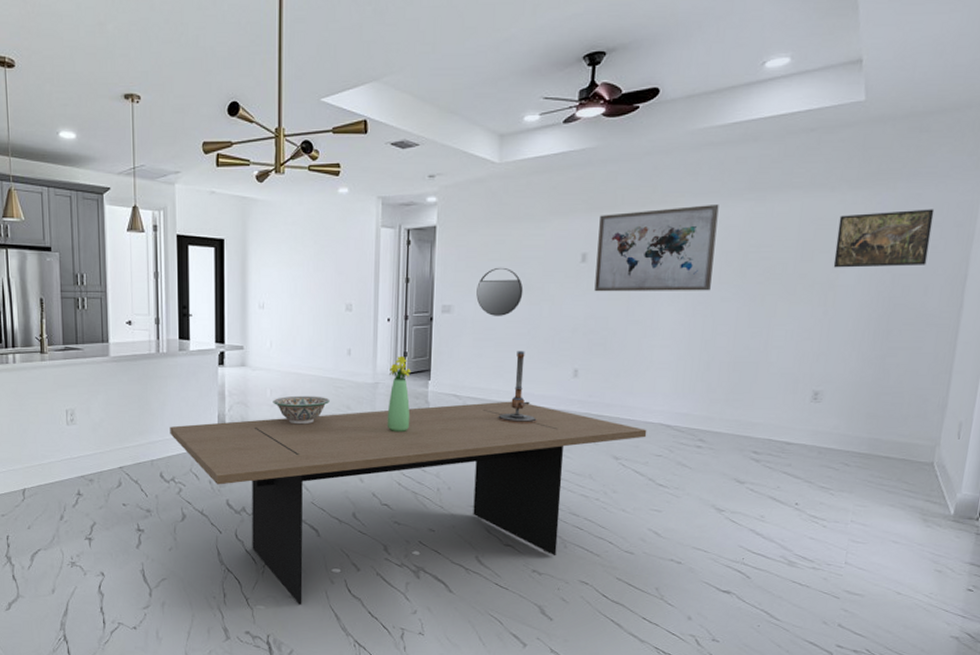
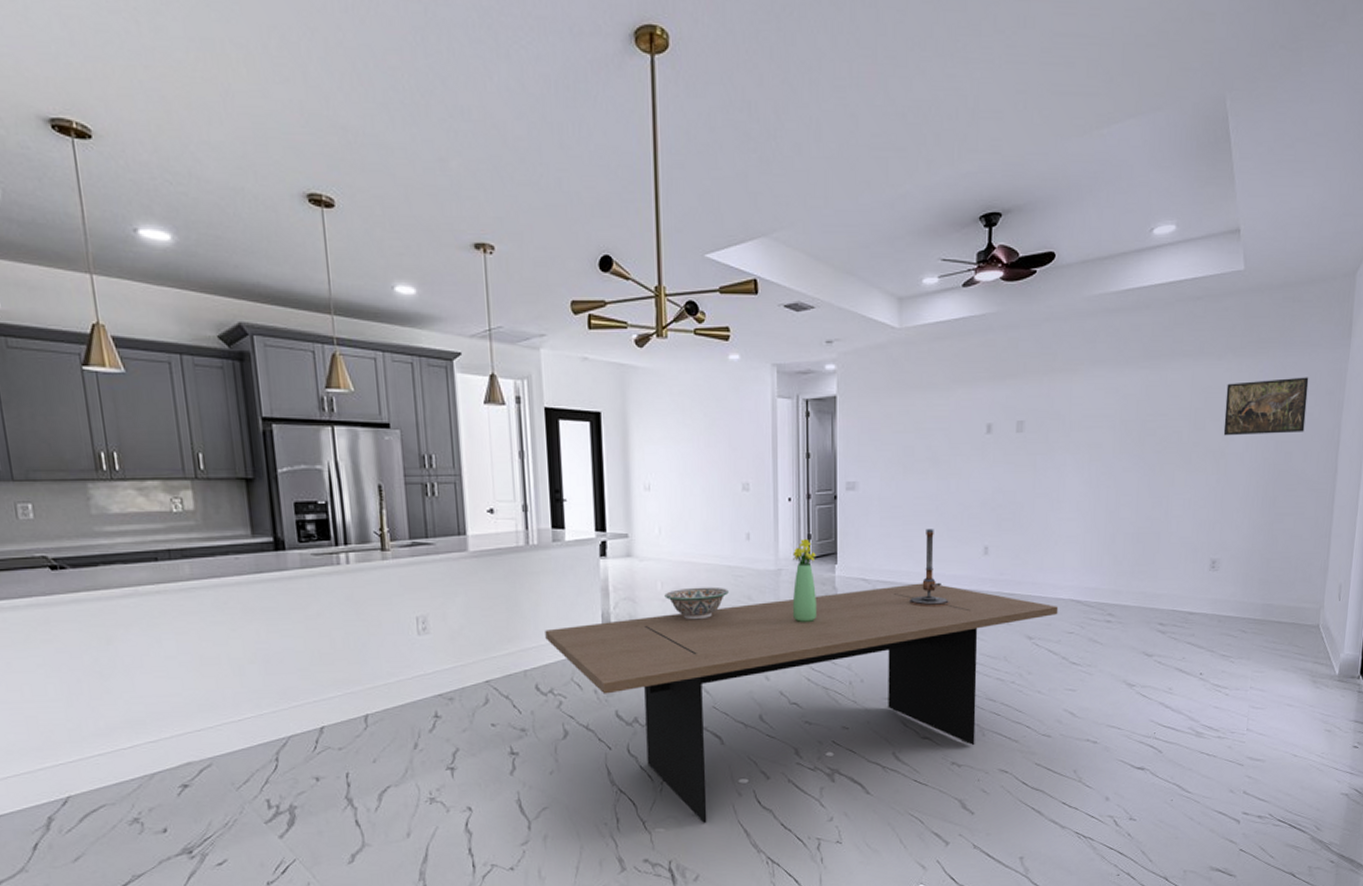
home mirror: present [476,267,524,316] -> none [882,440,930,492]
wall art: present [594,205,719,292] -> none [1001,373,1117,465]

